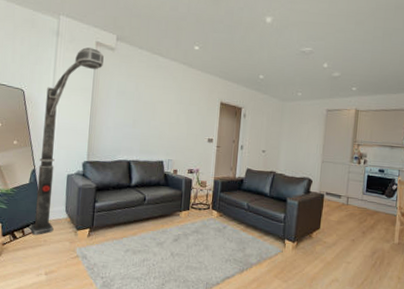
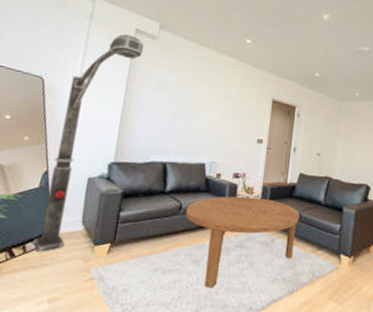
coffee table: none [148,189,248,266] -> present [185,196,300,289]

